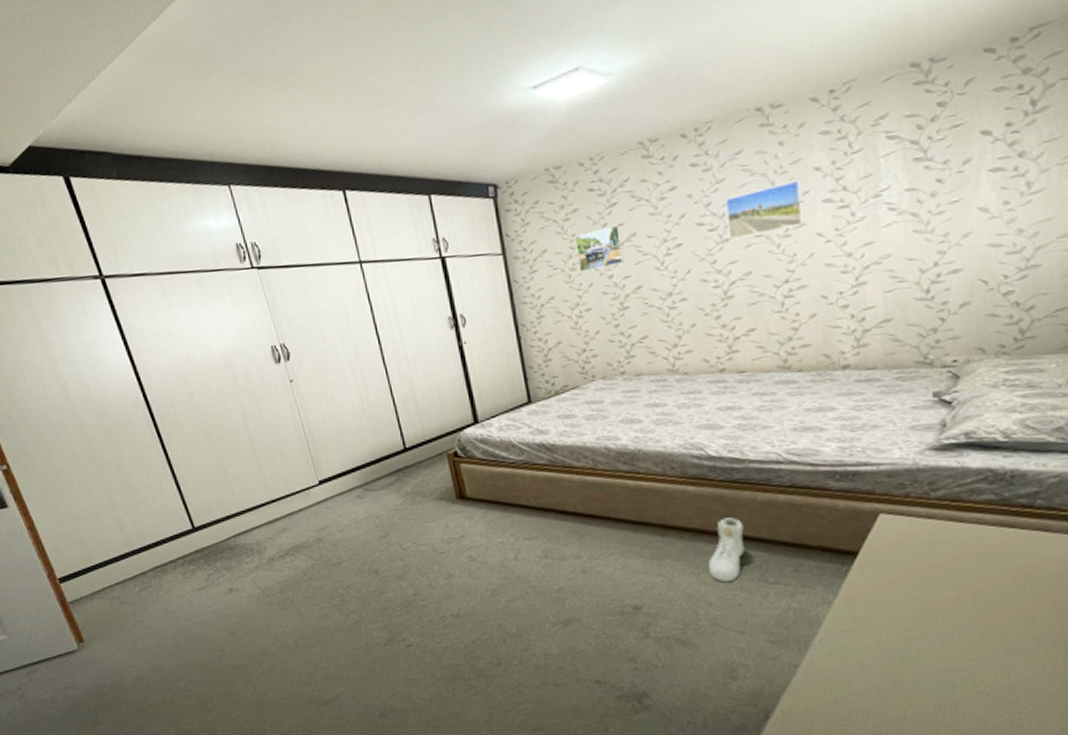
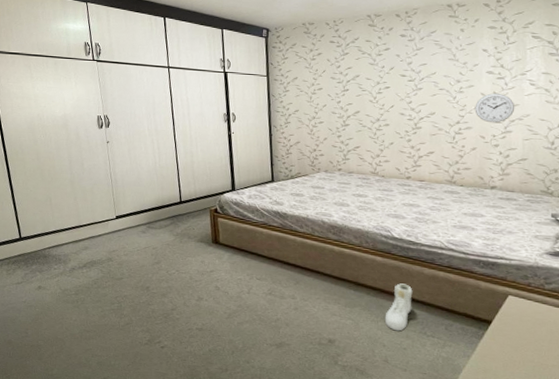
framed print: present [573,224,625,272] -> none [316,67,350,96]
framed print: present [725,180,803,240] -> none [421,56,473,89]
wall clock: none [809,229,869,275] -> present [474,93,515,123]

